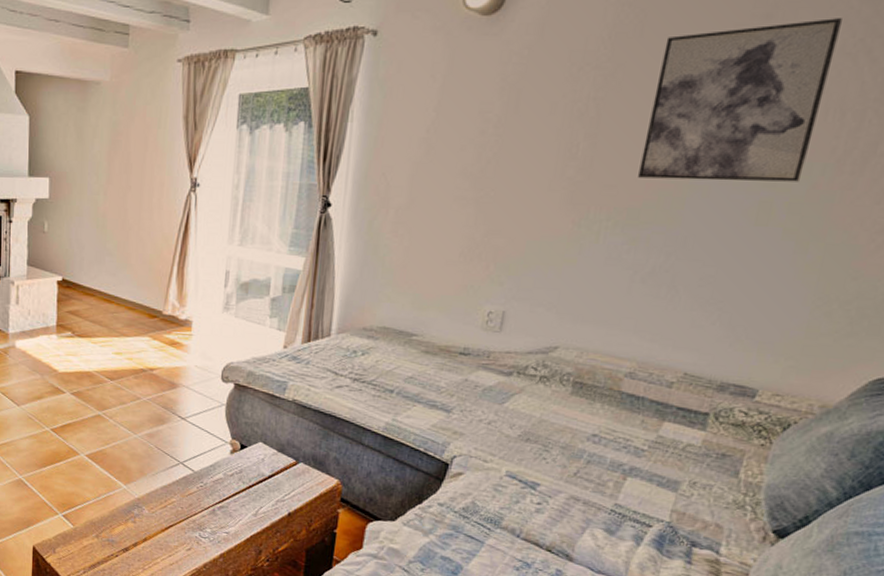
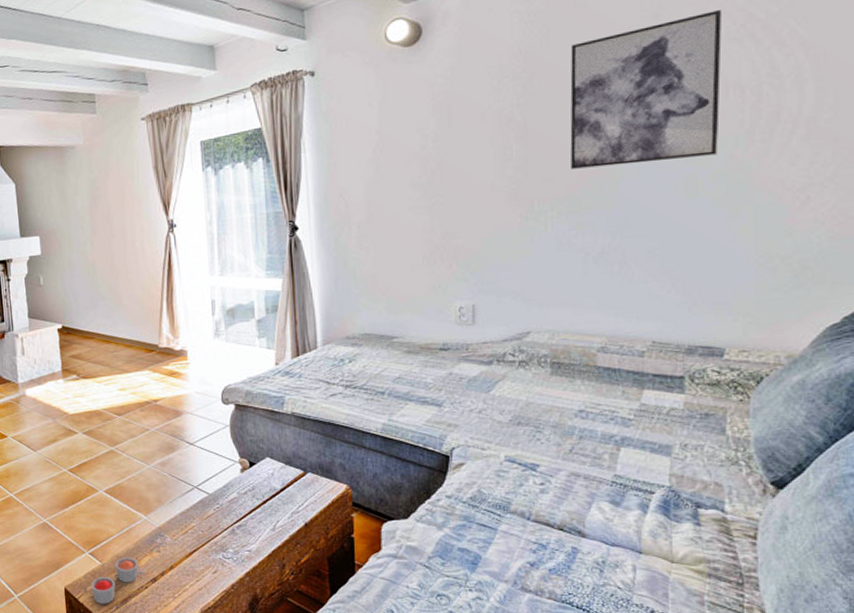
candle: none [61,523,112,567] -> present [91,557,139,604]

